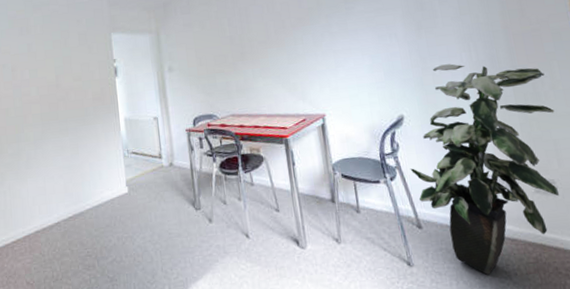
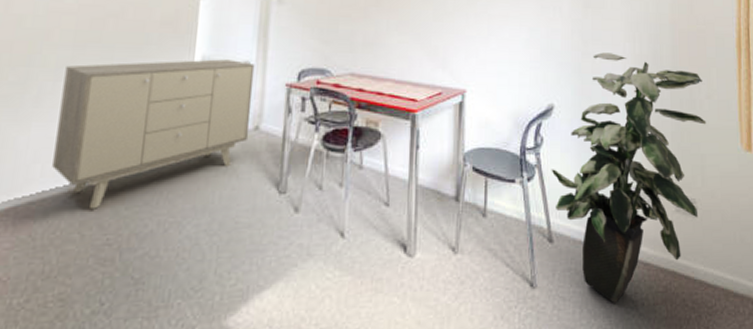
sideboard: none [40,117,167,233] -> present [52,59,255,209]

